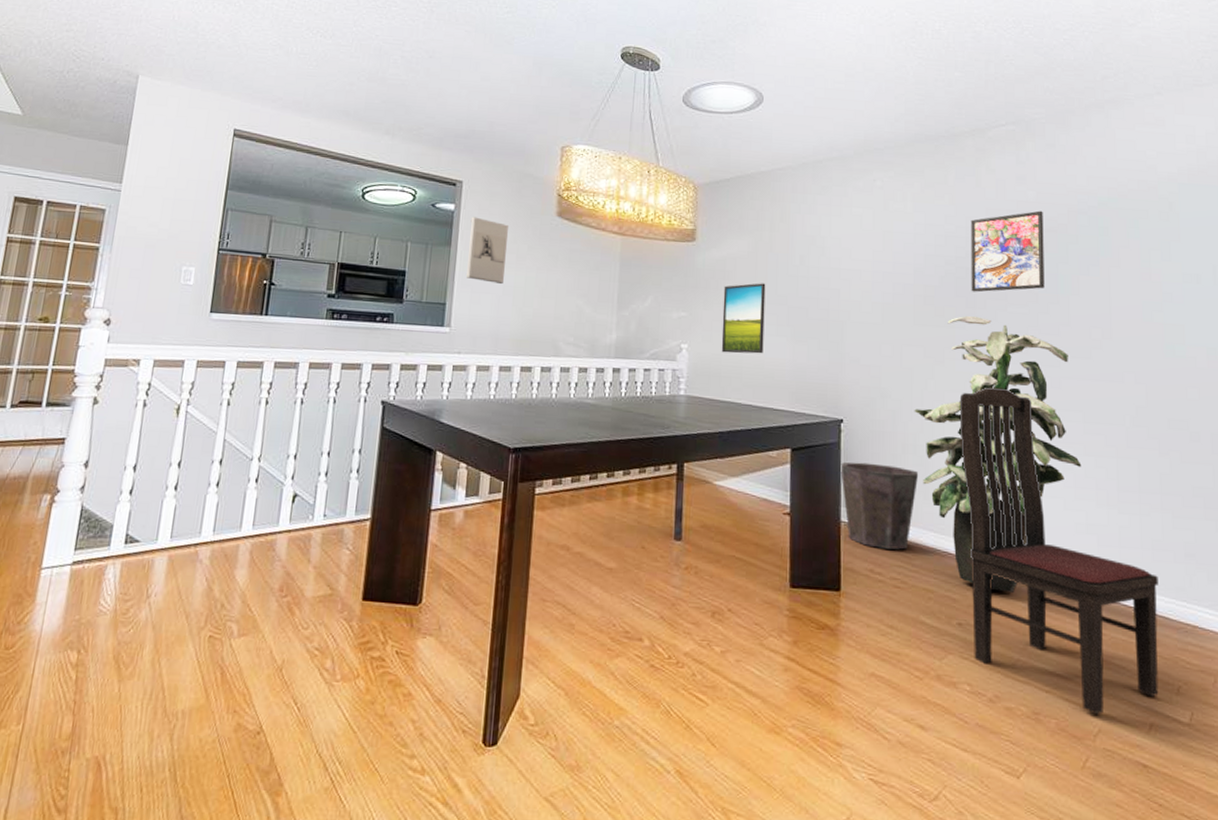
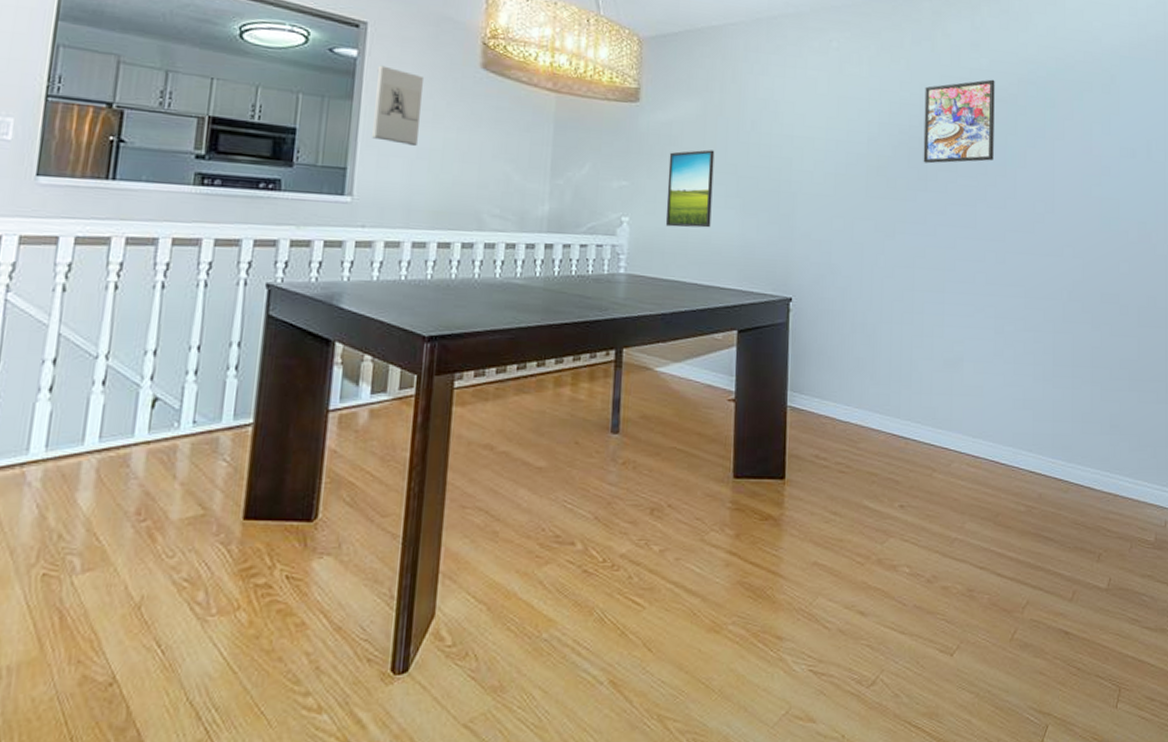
waste bin: present [839,462,919,550] -> none [787,343,867,433]
indoor plant: present [914,315,1082,592] -> none [863,188,1021,471]
chair: present [959,387,1159,715] -> none [907,262,1086,588]

